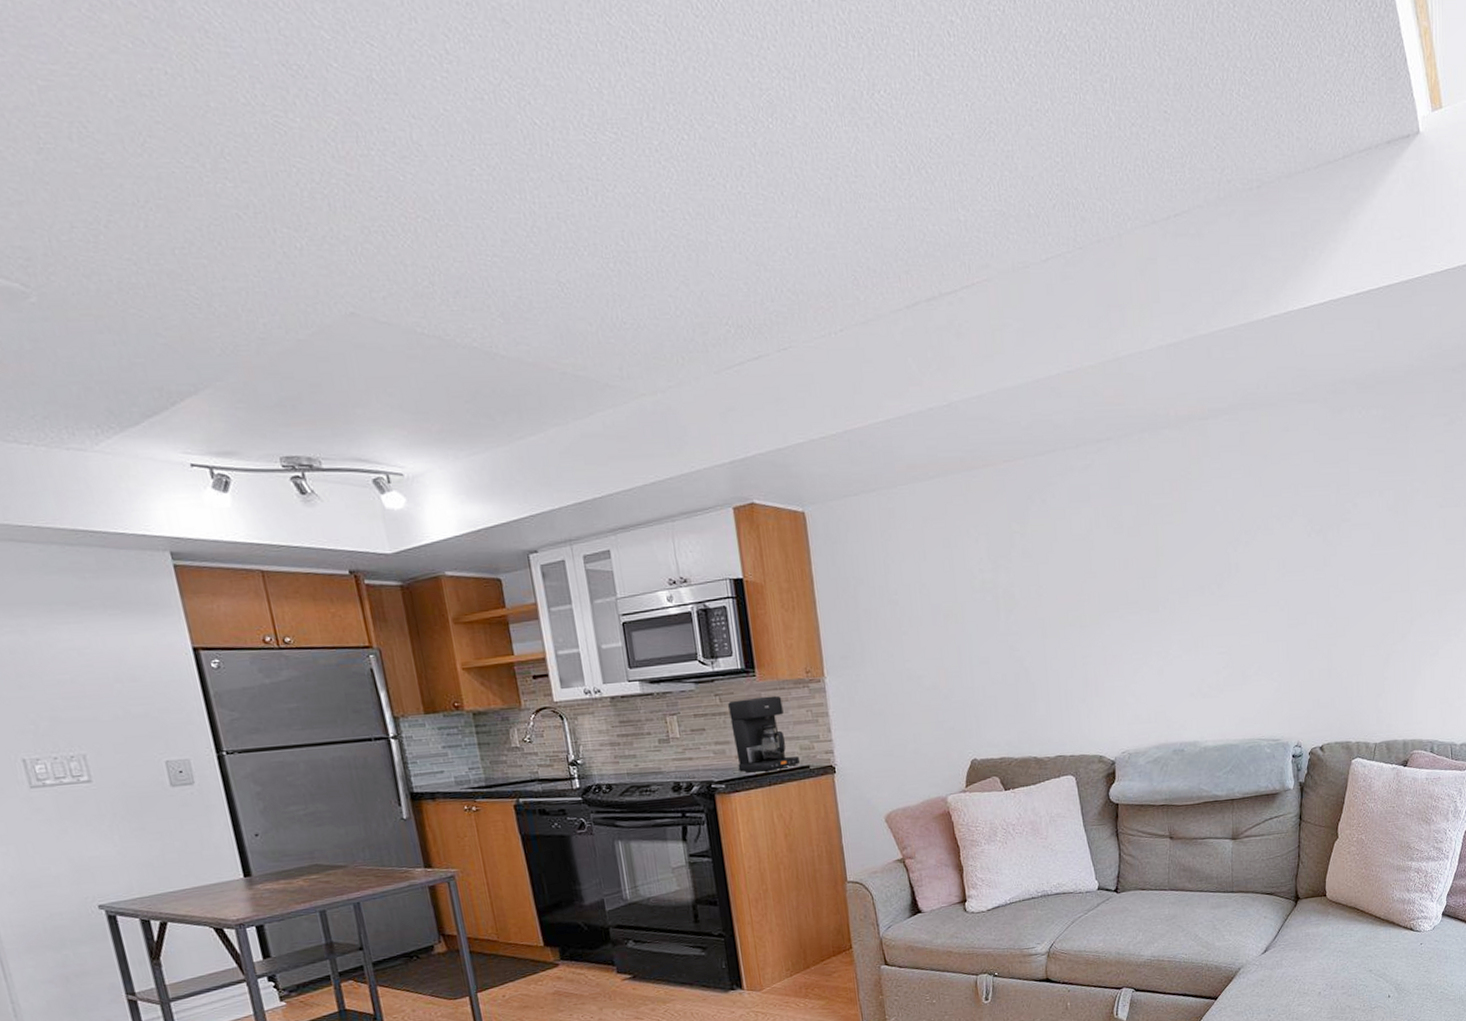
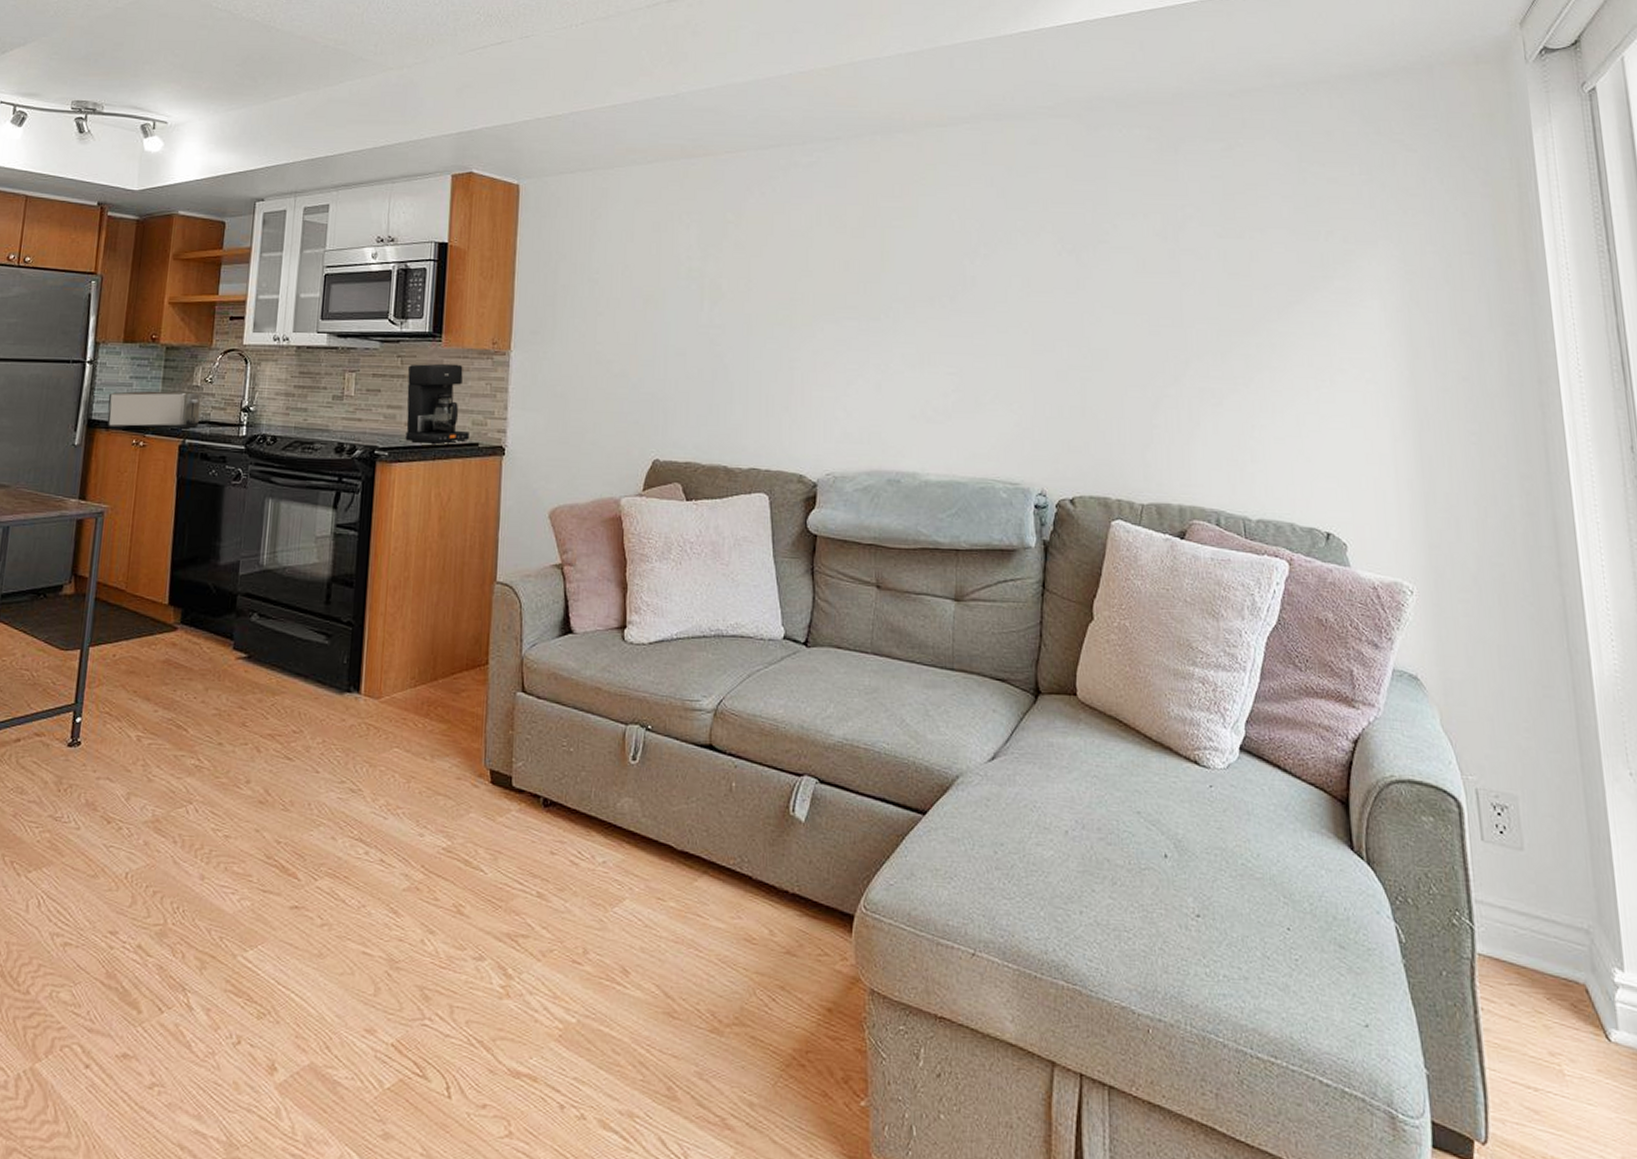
toaster: none [424,752,529,800] -> present [107,390,201,430]

